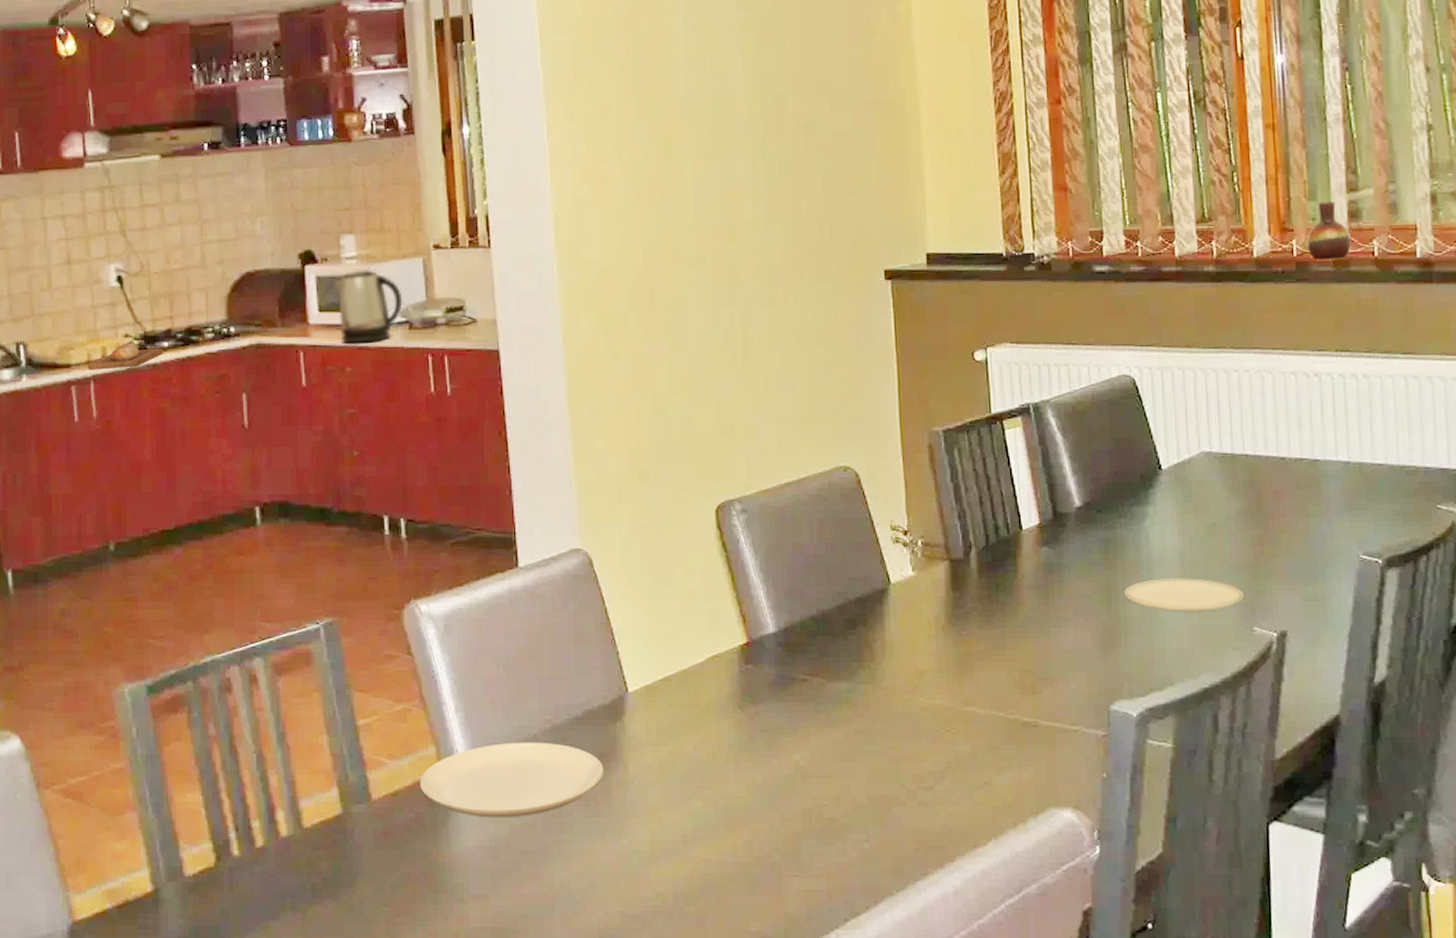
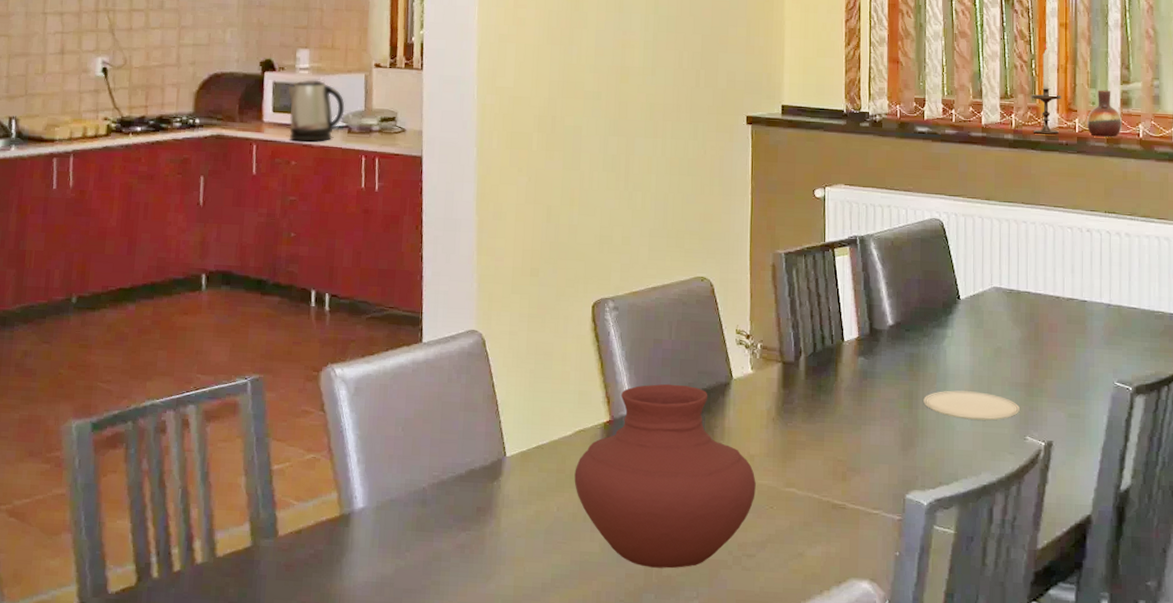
bread loaf: present [87,342,163,371] -> none [69,125,136,147]
plate: present [420,742,604,818] -> none [321,493,480,559]
vase: none [710,595,928,809] -> present [574,383,756,569]
candlestick: none [1234,148,1273,263] -> present [1031,41,1061,135]

